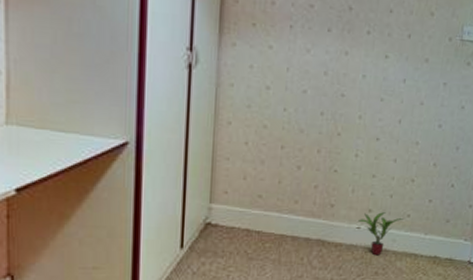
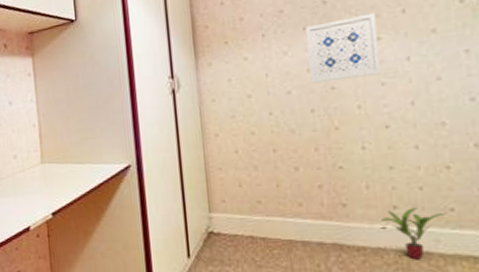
wall art: none [326,28,388,91] -> present [306,12,380,84]

